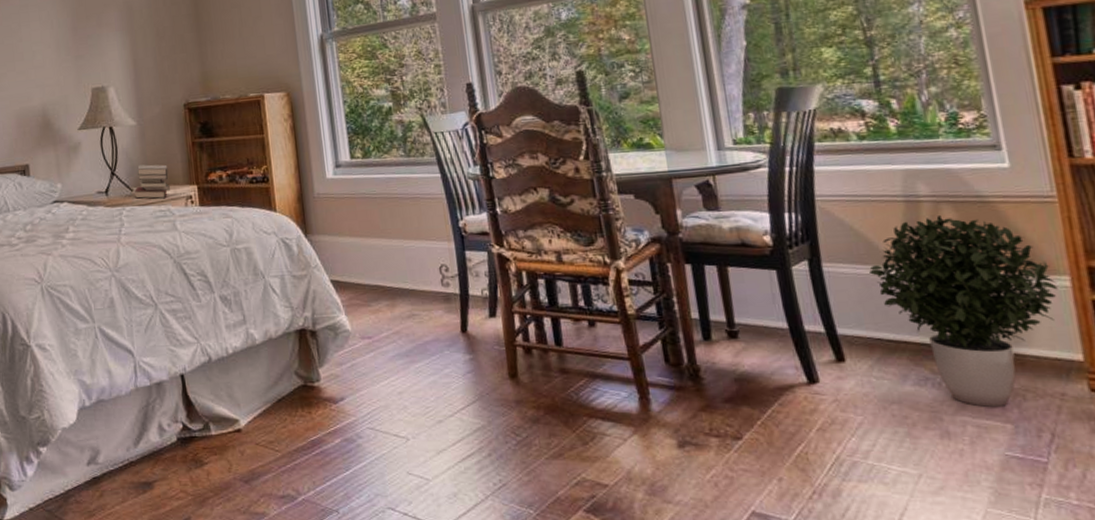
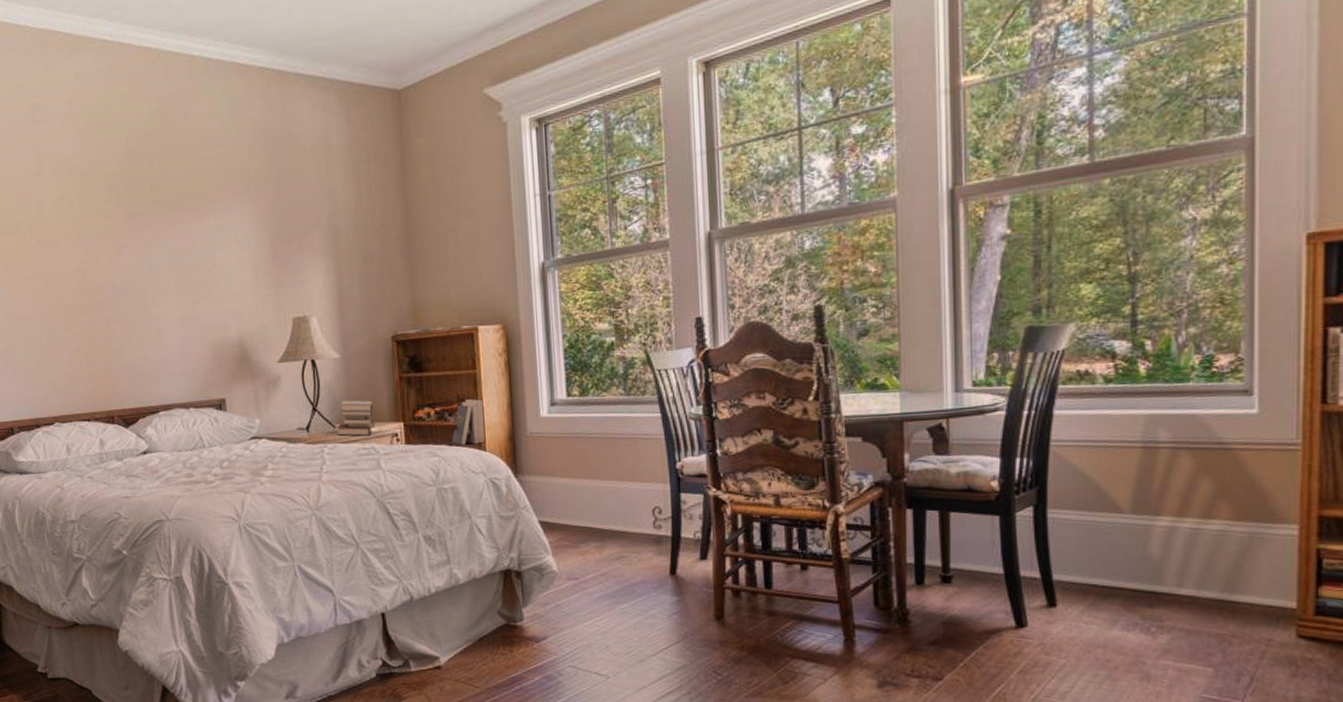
books: none [243,162,276,206] -> present [451,399,486,445]
potted plant: present [869,214,1058,408] -> none [1095,461,1284,653]

